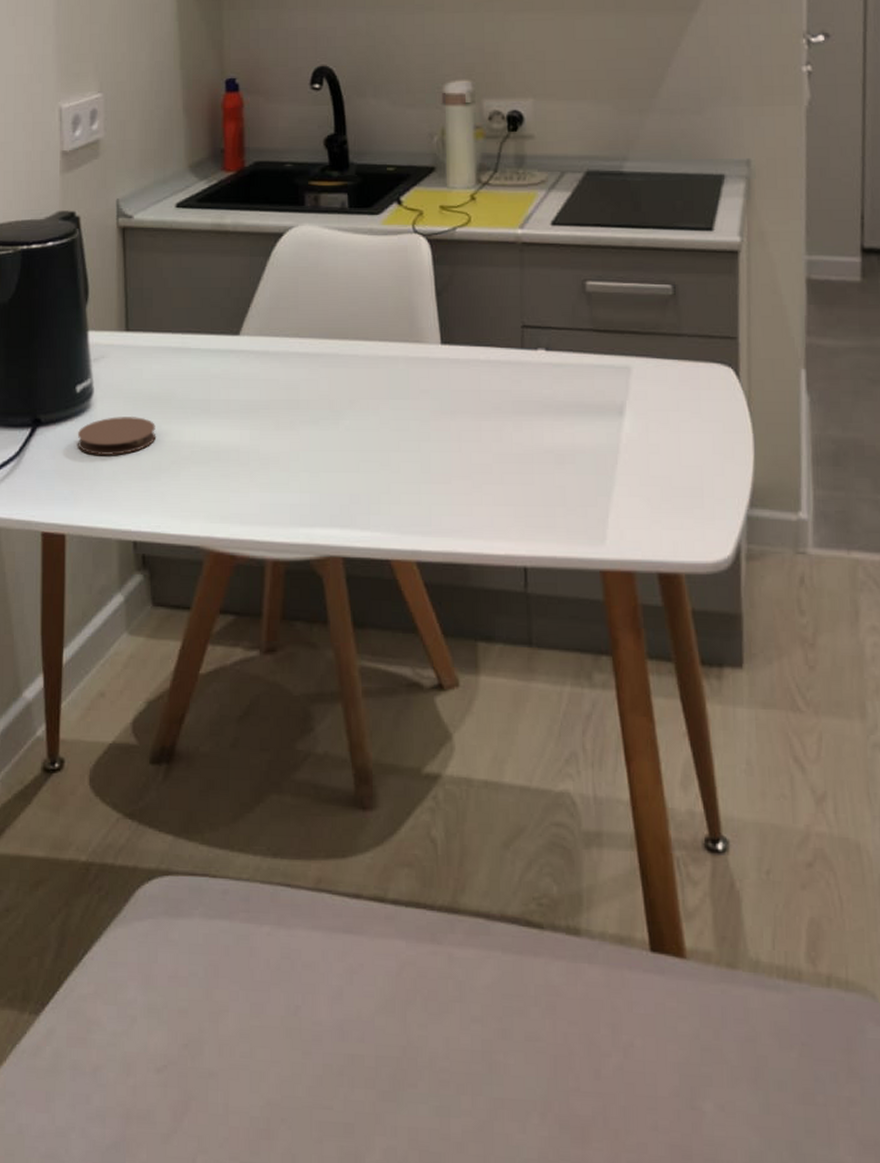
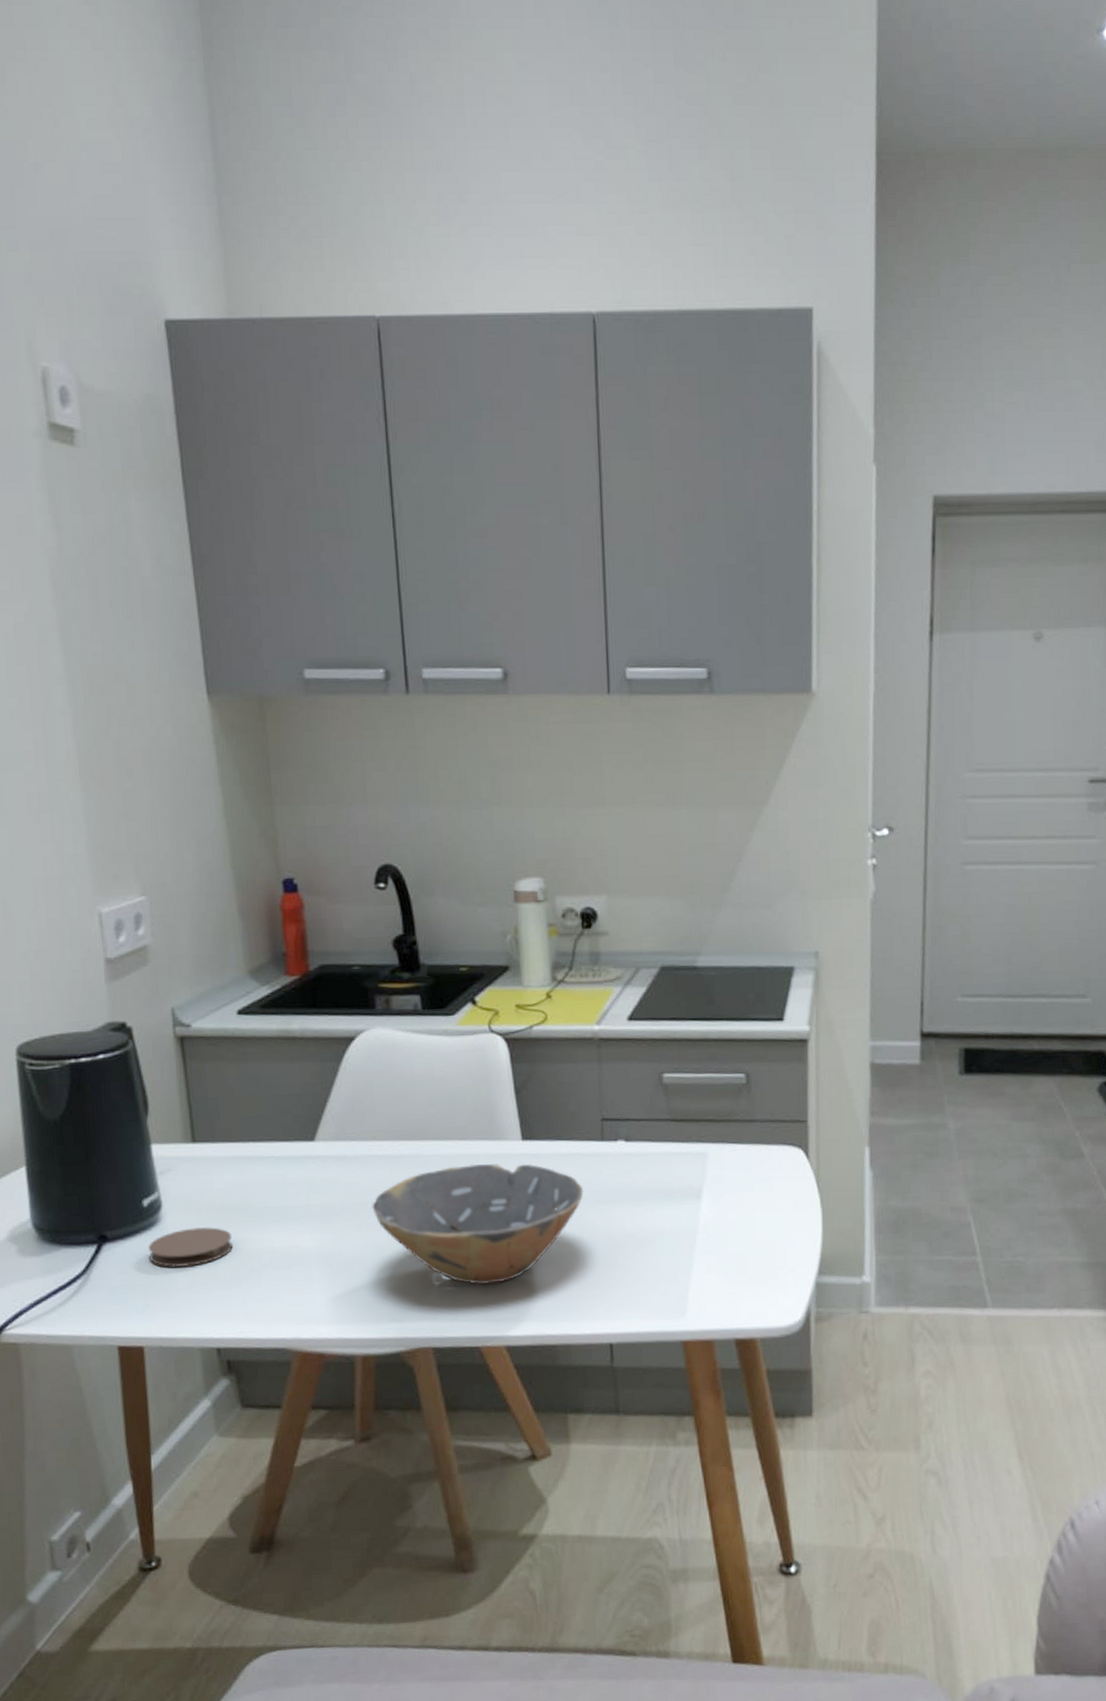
bowl: none [290,366,502,494] -> present [372,1163,584,1285]

